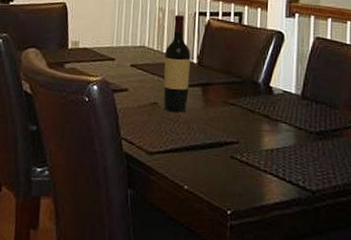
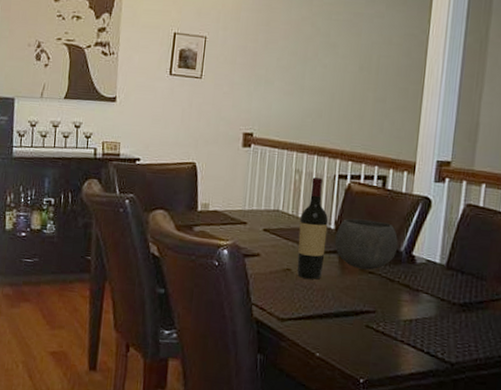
bowl: none [197,52,256,102] -> present [334,218,399,270]

